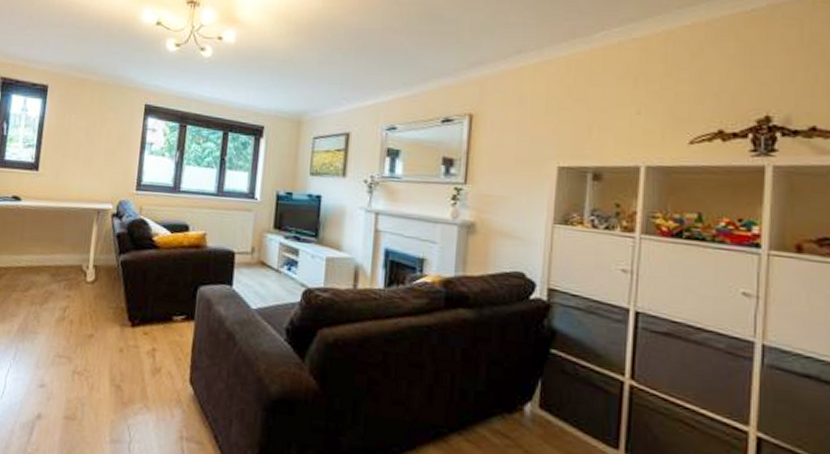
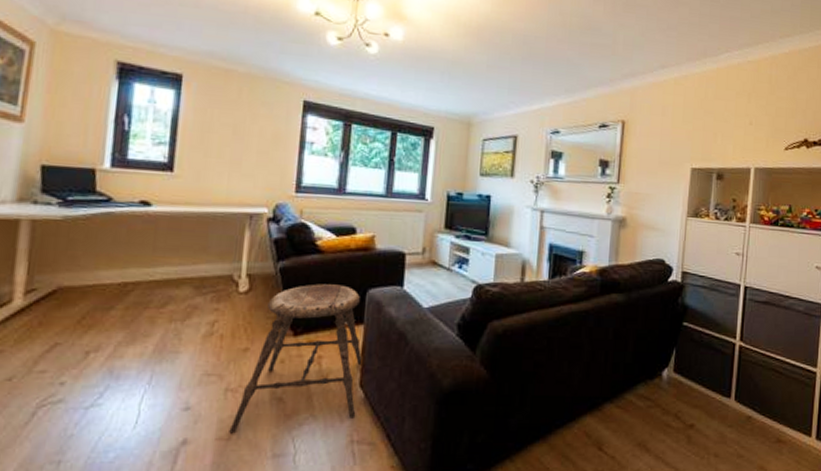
stool: none [75,278,193,414] -> present [229,284,363,434]

